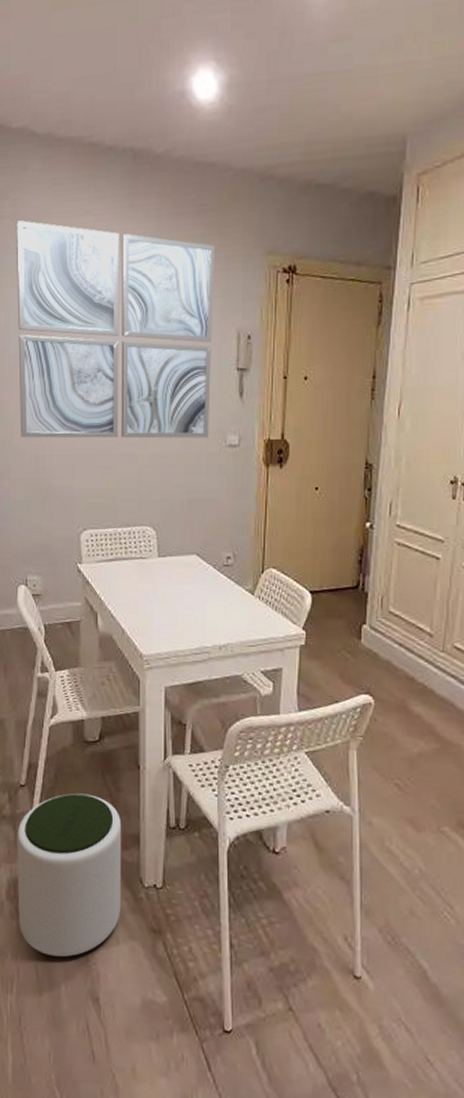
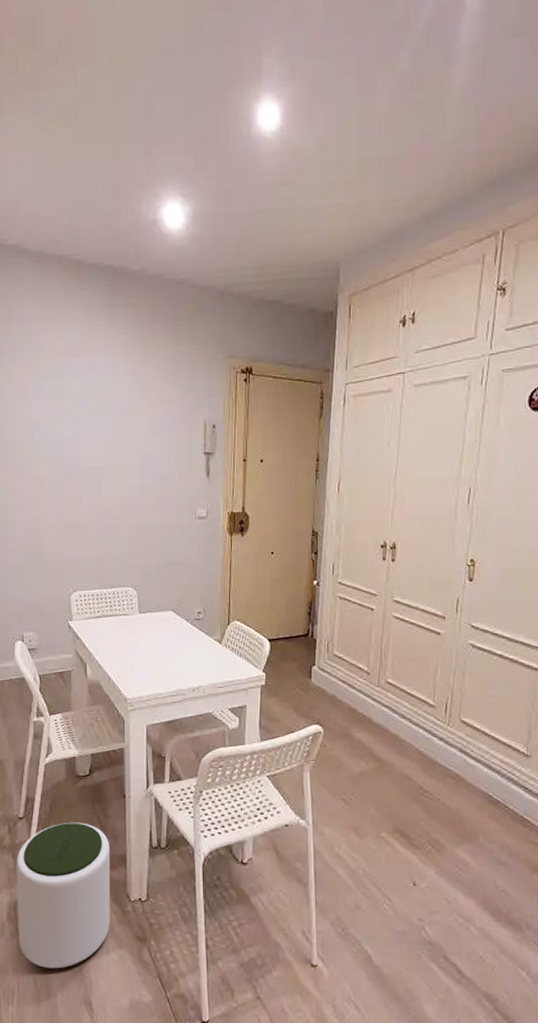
wall art: present [17,220,215,439] -> none [11,324,184,513]

